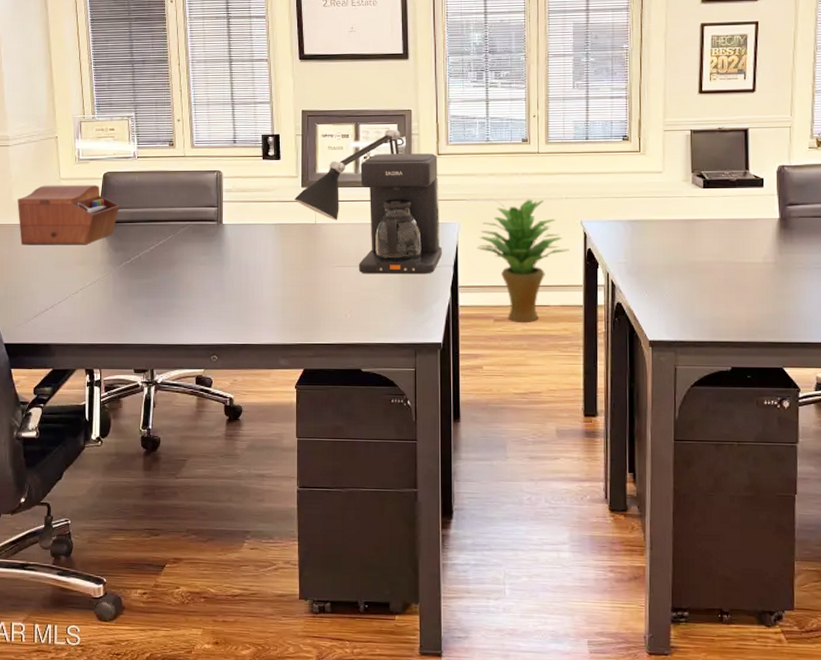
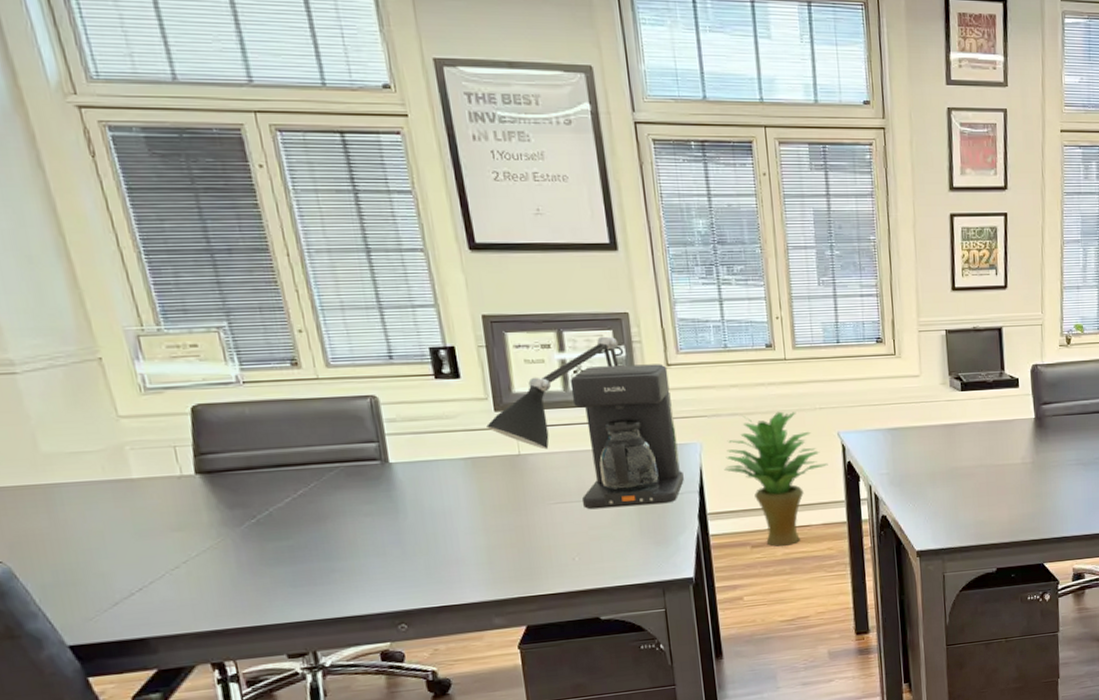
sewing box: present [17,184,120,245] -> none [48,422,227,512]

